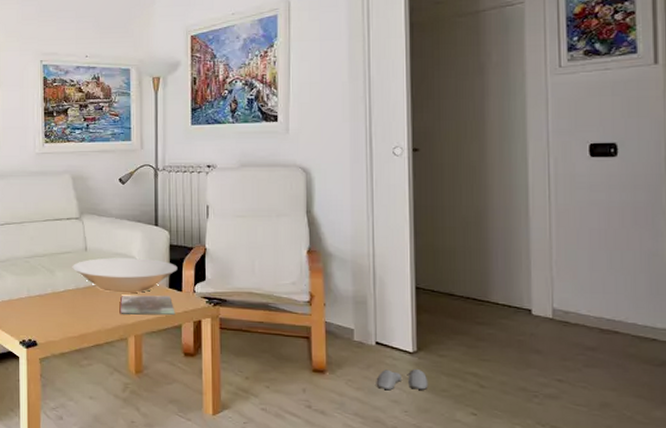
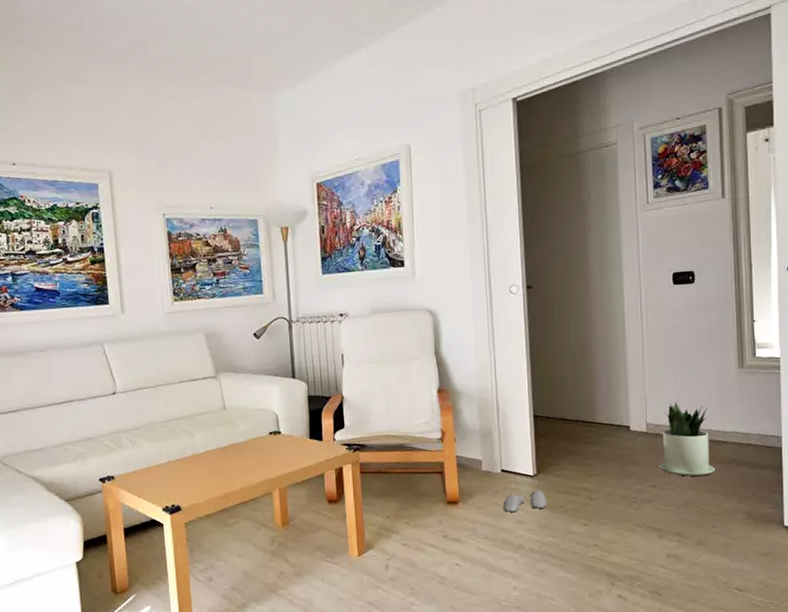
decorative bowl: present [72,258,178,293] -> none [211,411,317,449]
magazine: present [119,294,175,316] -> none [262,446,317,469]
planter: none [568,287,640,377] -> present [659,401,715,477]

